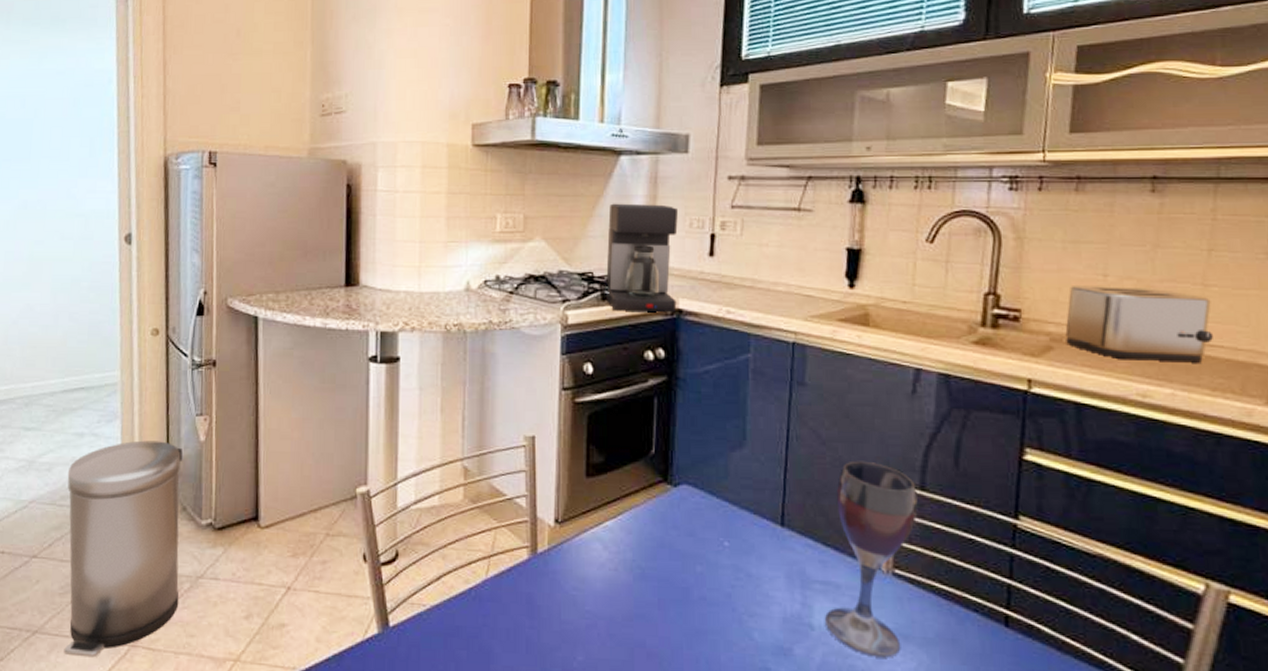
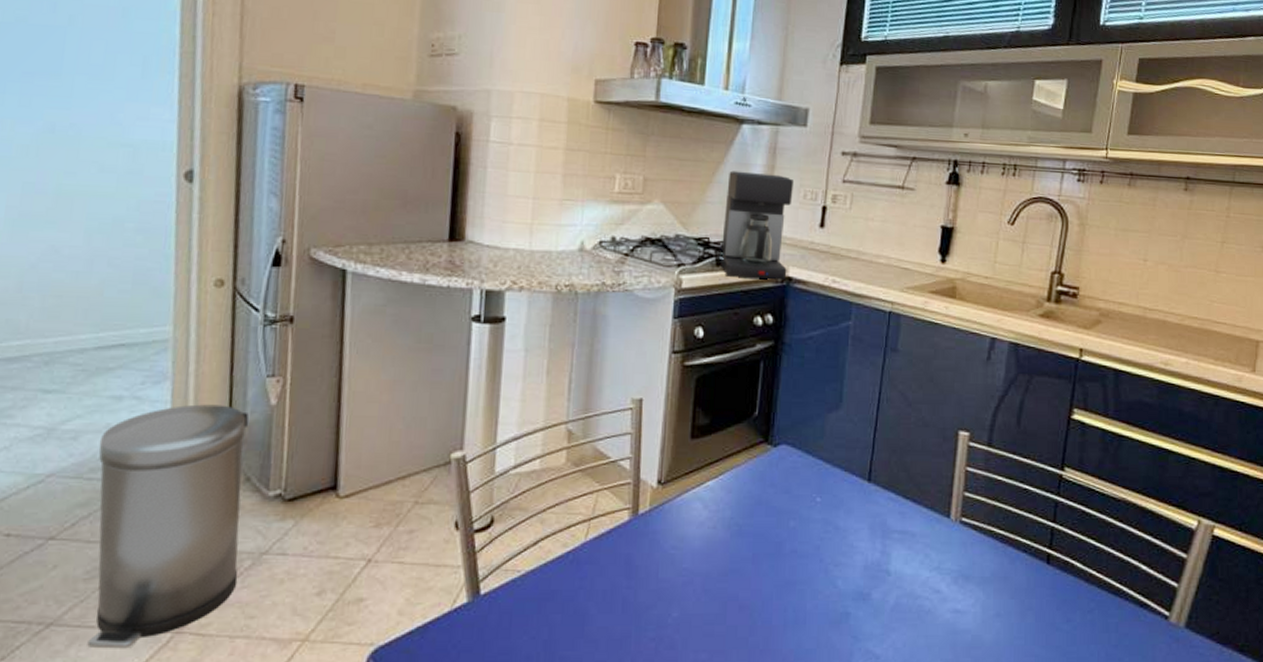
cup: present [824,460,918,658] -> none [899,420,985,597]
toaster: present [1065,284,1213,363] -> none [1111,267,1220,337]

